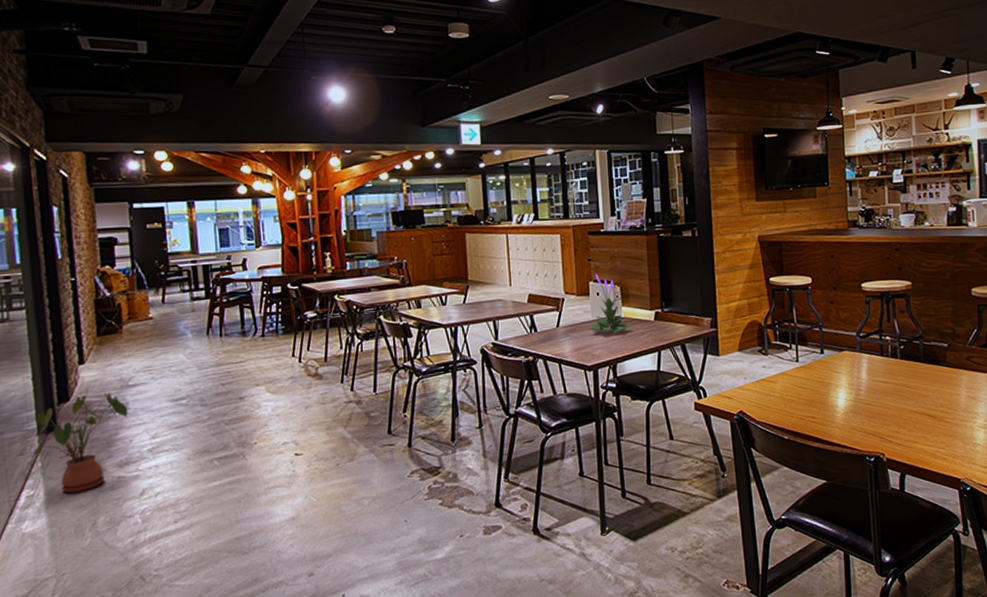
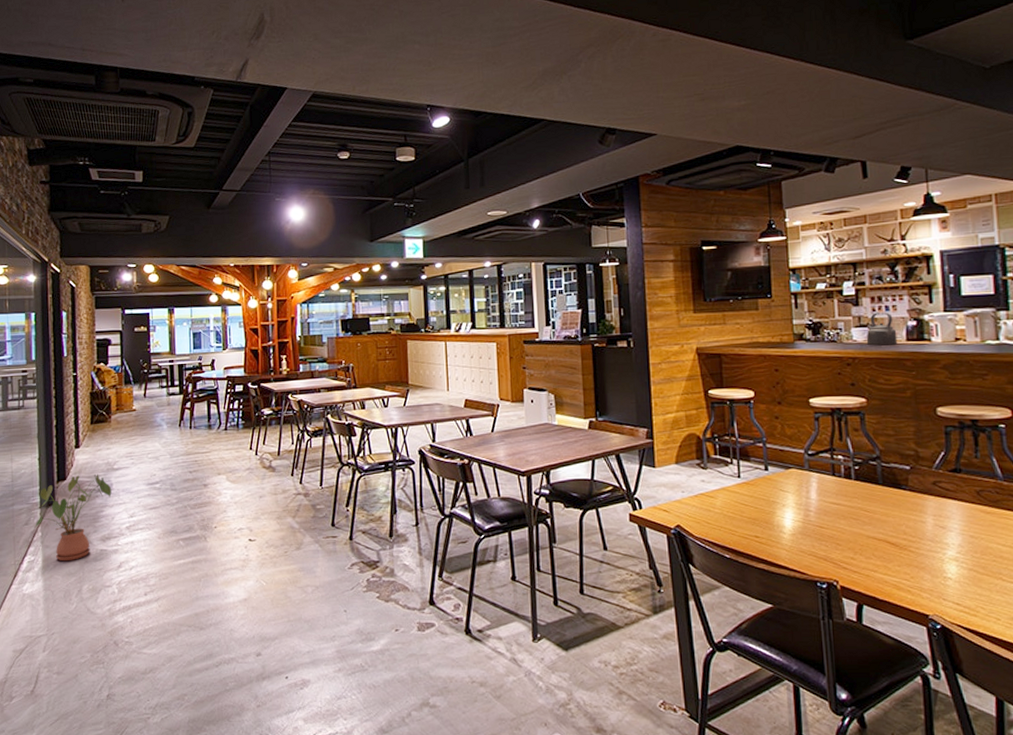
plant: present [588,274,633,334] -> none [522,382,567,440]
kettle: none [912,199,940,232] -> present [866,312,898,347]

